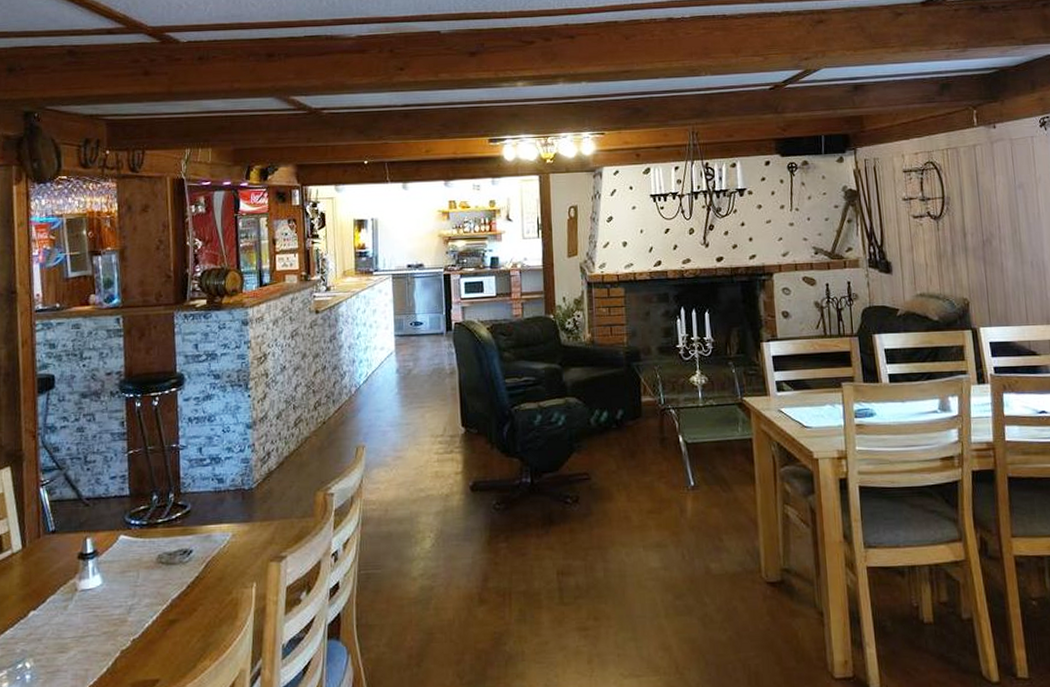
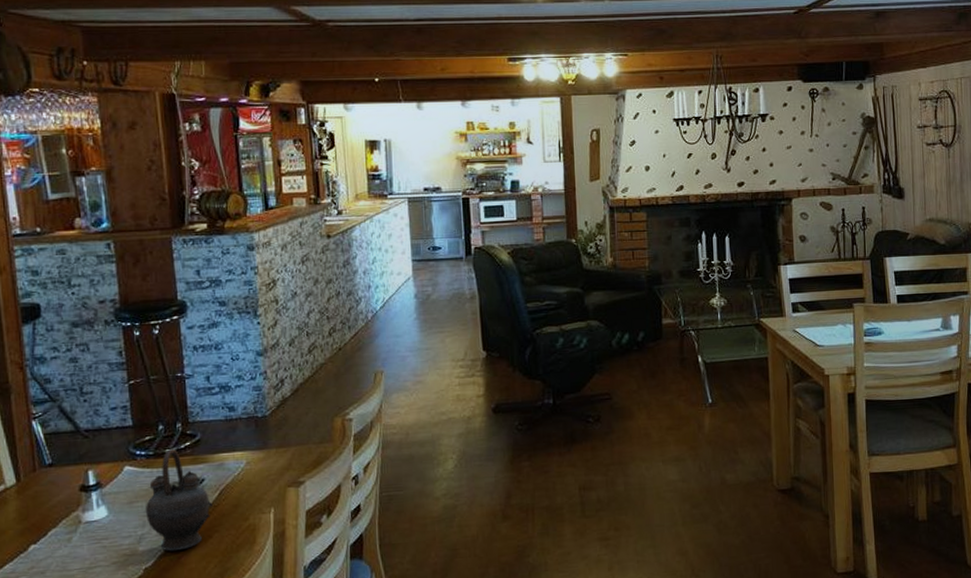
teapot: none [136,519,199,623] -> present [145,449,213,551]

